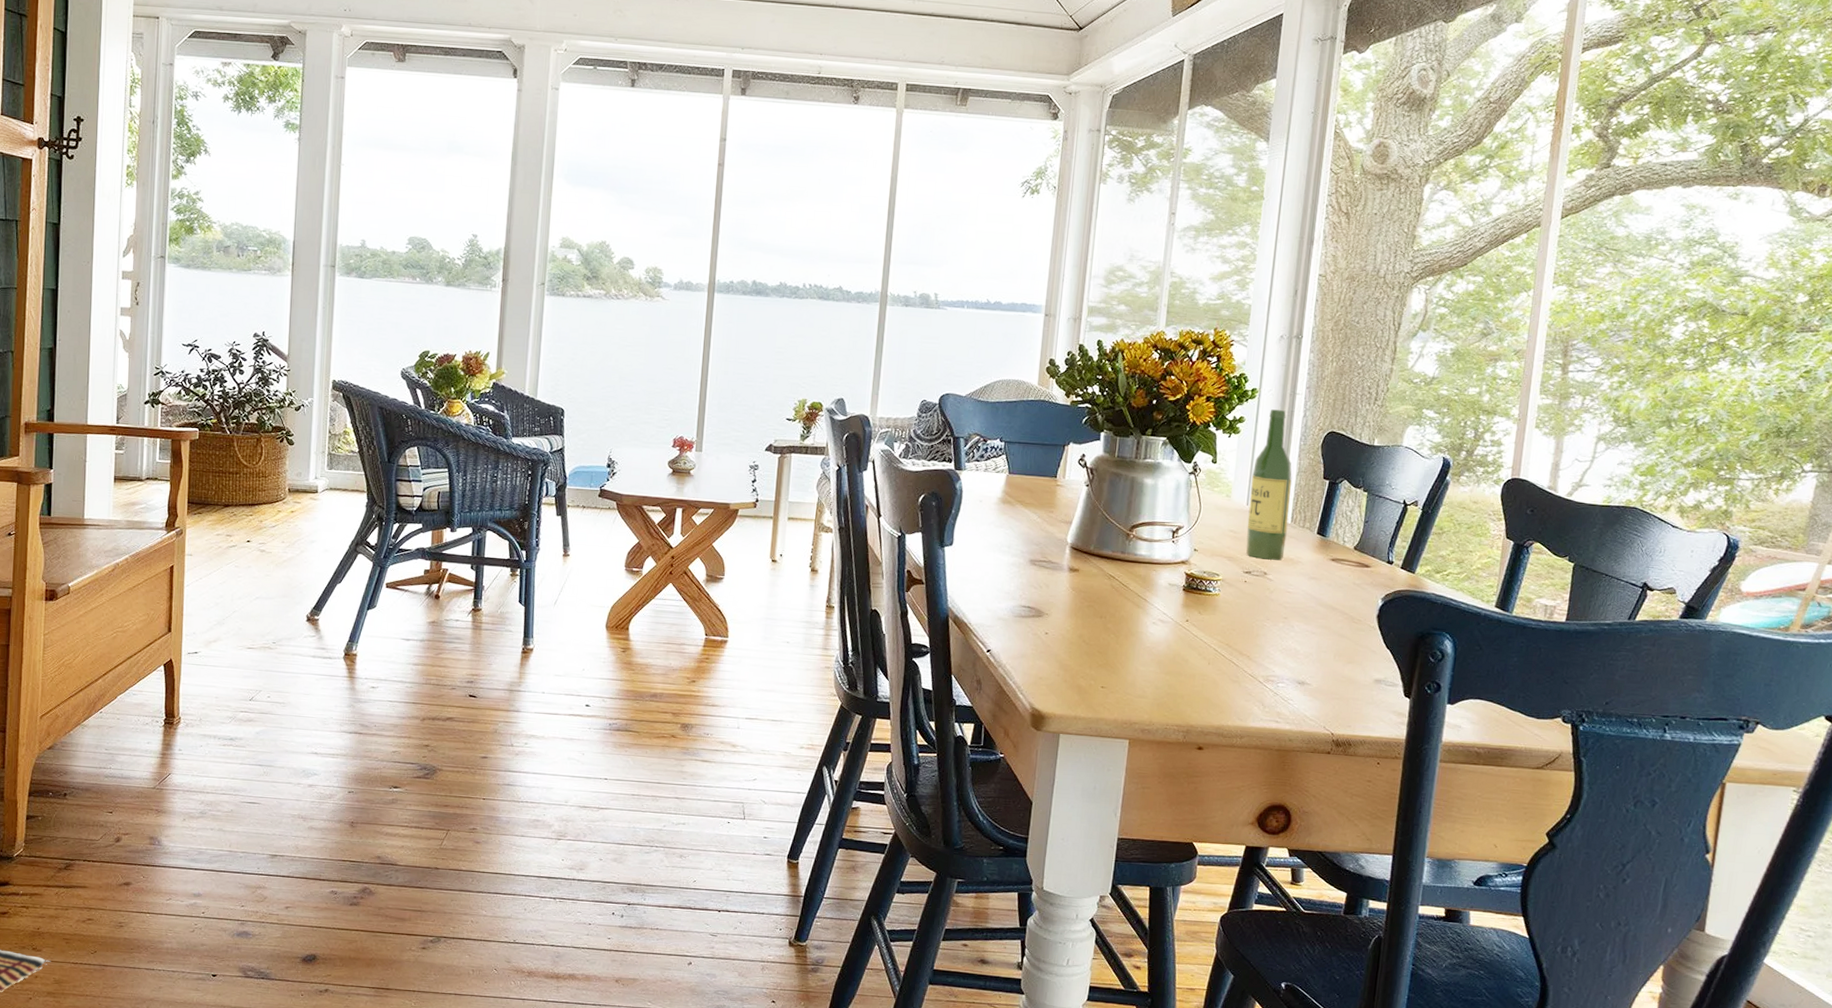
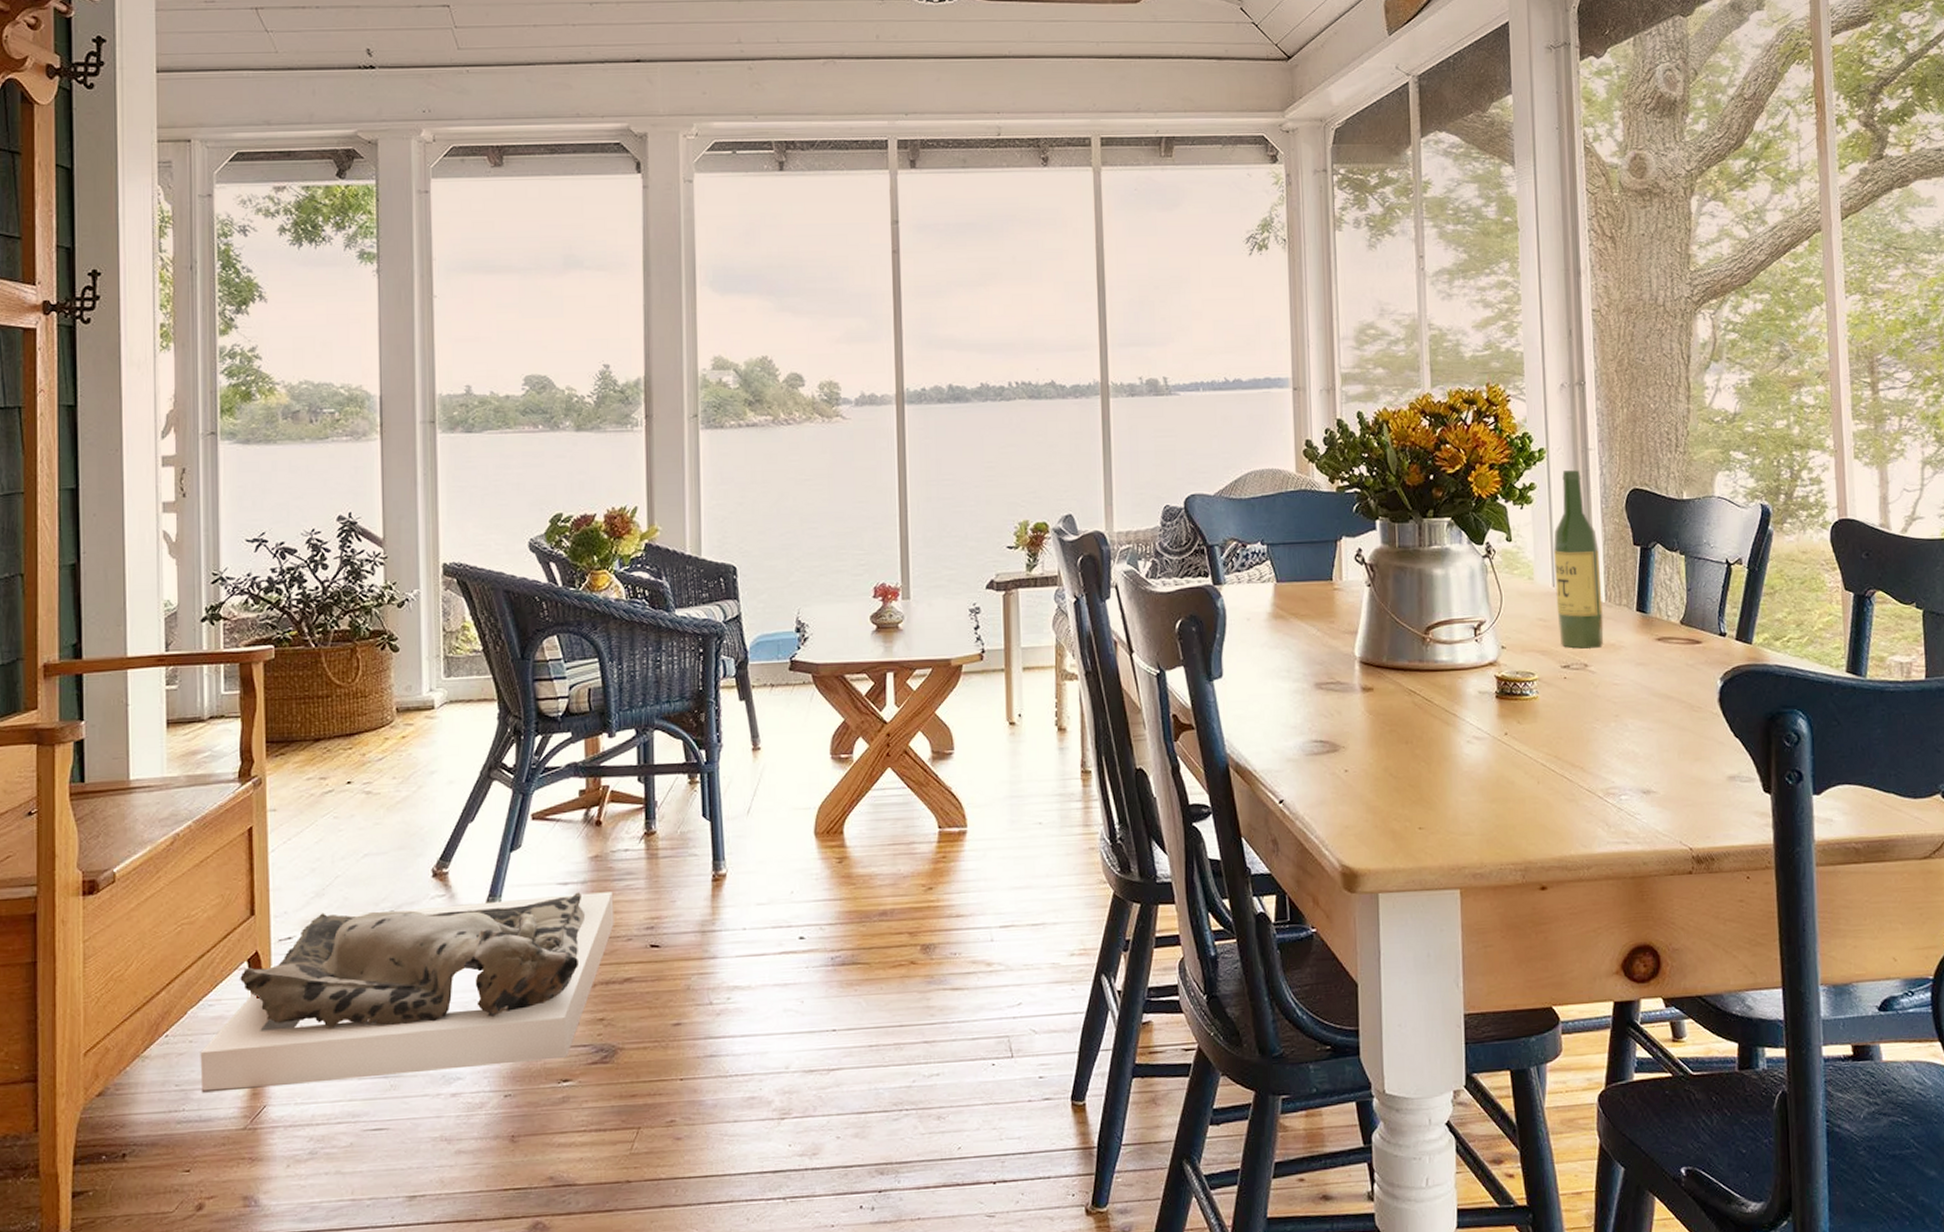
dog bed: none [124,637,444,770] -> present [200,892,614,1093]

